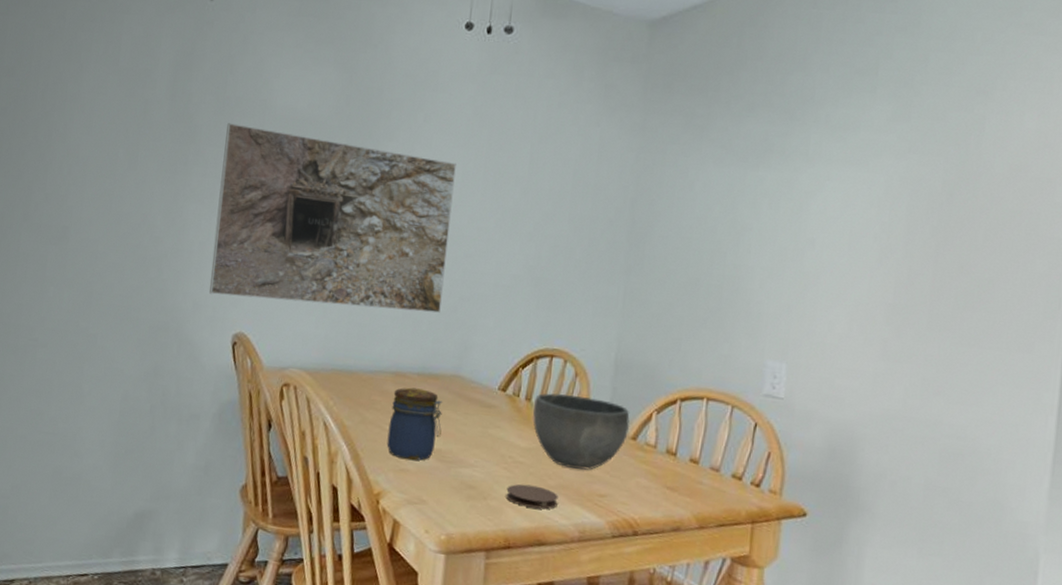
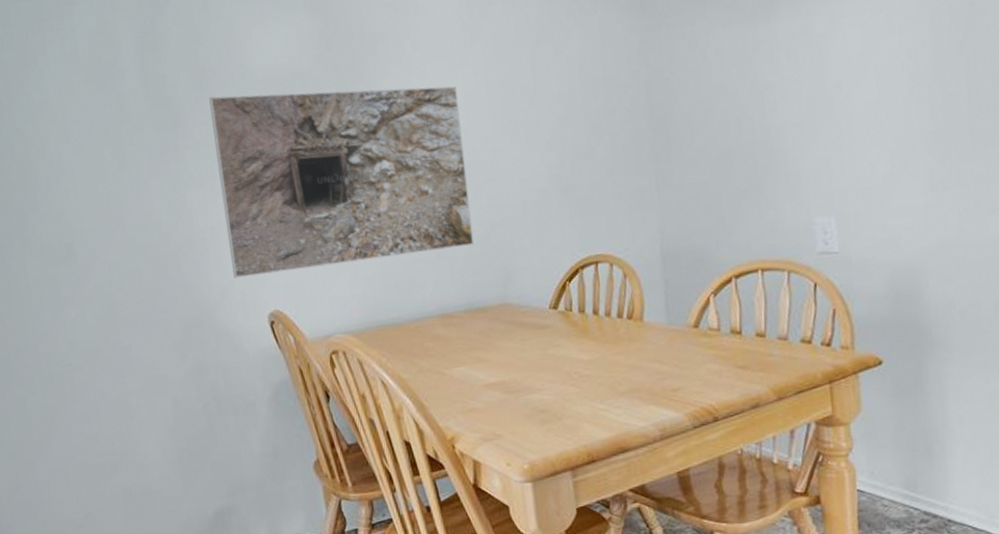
jar: present [387,387,443,461] -> none [444,325,502,399]
coaster: present [506,484,558,510] -> none [579,395,633,419]
bowl: present [533,393,630,470] -> none [588,295,690,370]

